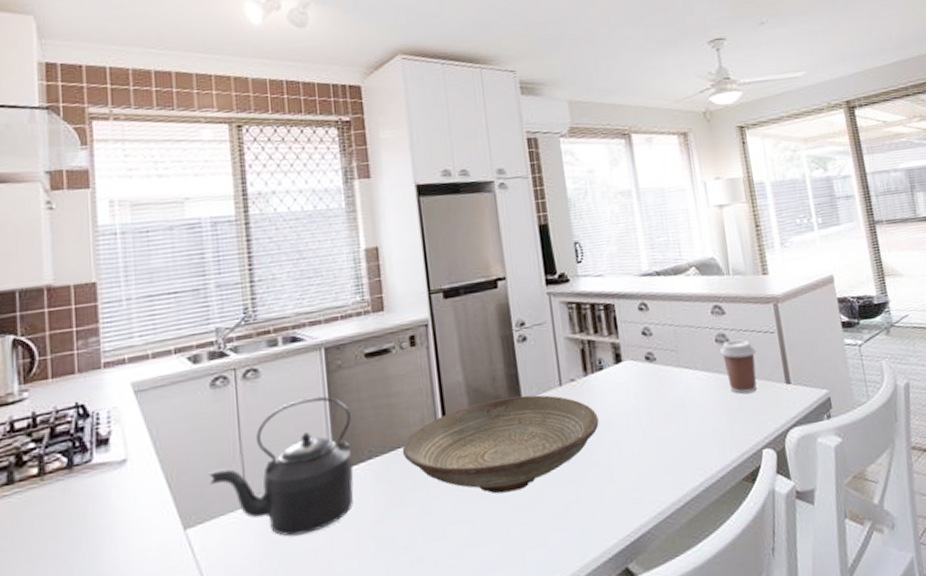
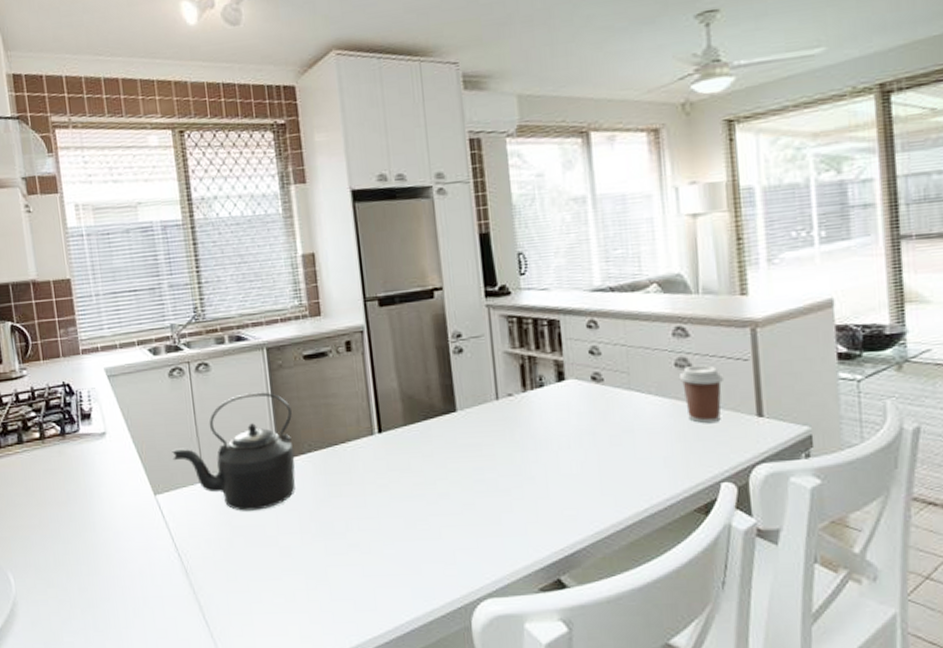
decorative bowl: present [402,395,599,494] -> none [339,406,537,496]

